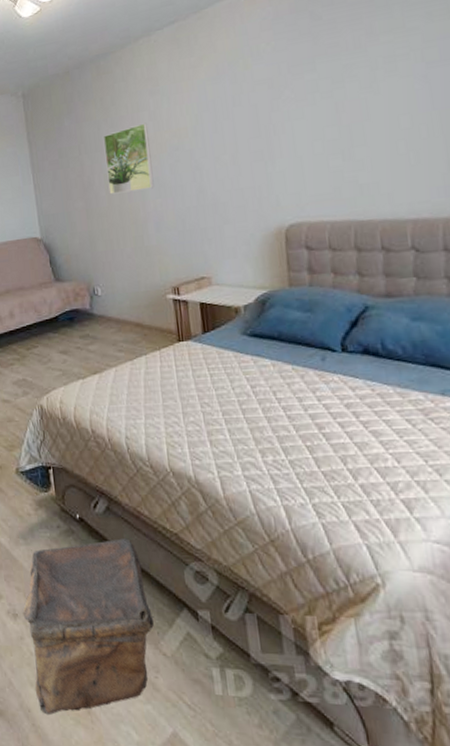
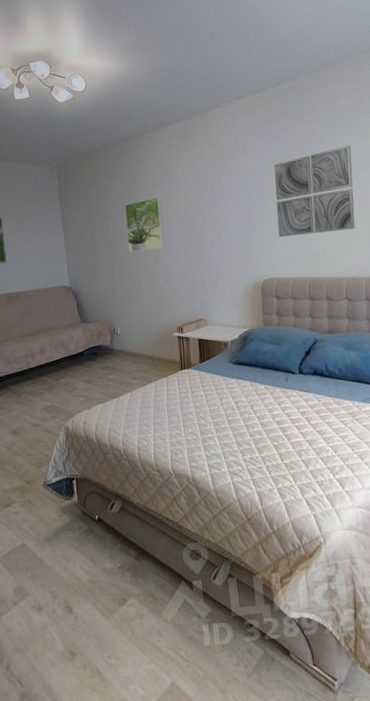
pouch: present [23,538,154,716] -> none [47,531,158,690]
wall art: none [300,32,425,168] -> present [274,146,355,238]

